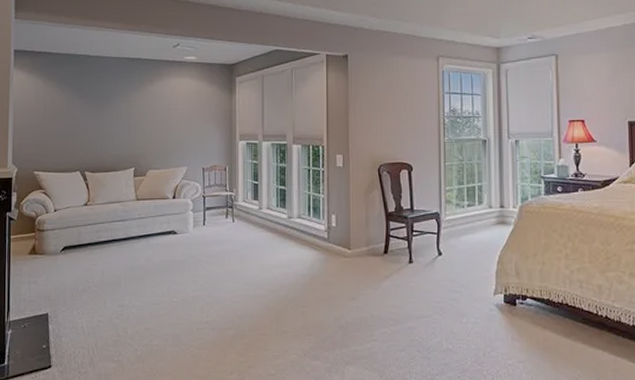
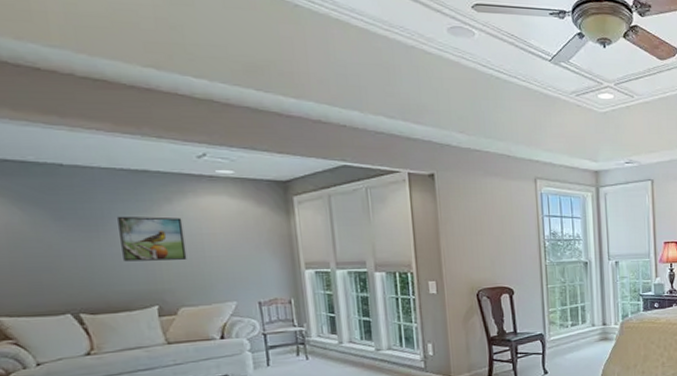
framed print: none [117,94,158,131] -> present [117,216,187,262]

